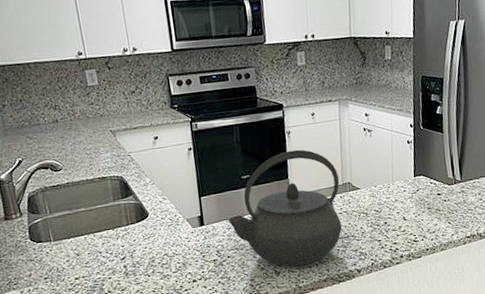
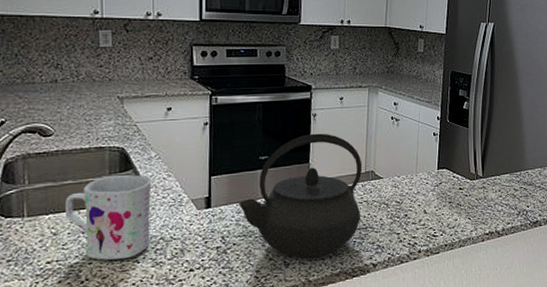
mug: none [81,200,157,275] -> present [64,175,152,260]

